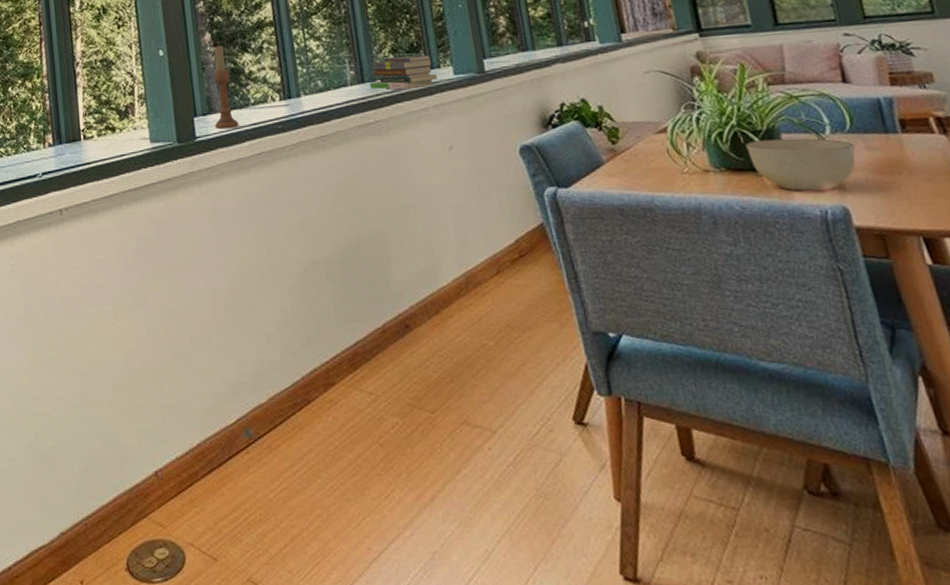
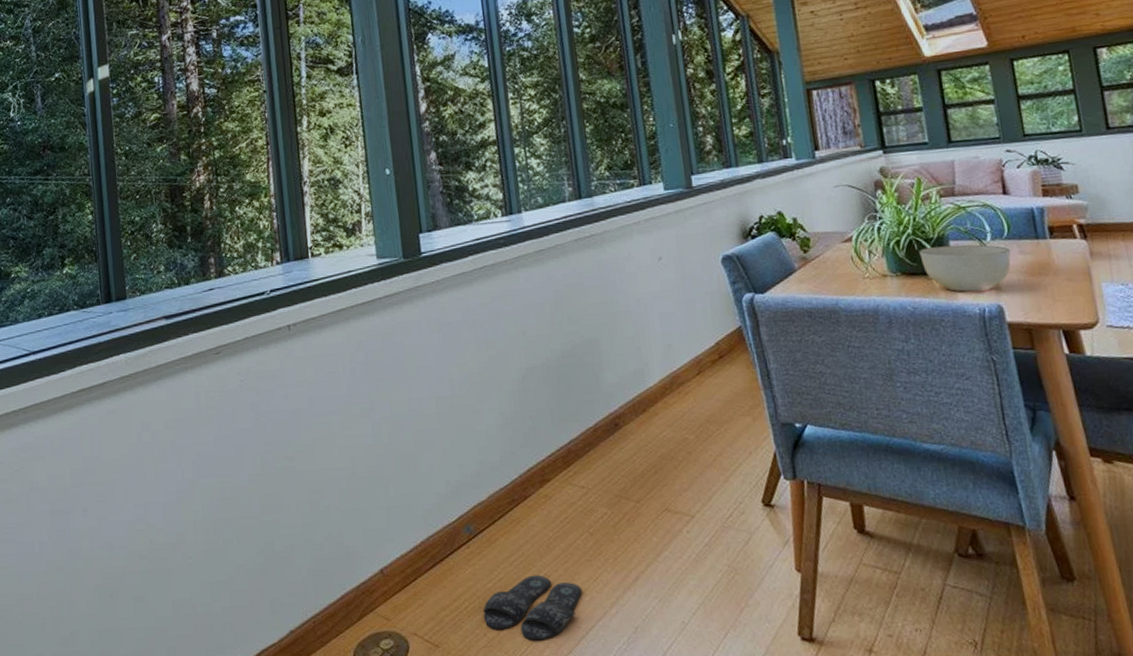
candlestick: present [213,45,239,129] -> none [438,164,463,244]
slippers: none [264,487,372,561] -> present [483,575,582,641]
books: present [370,55,438,90] -> none [586,172,649,205]

